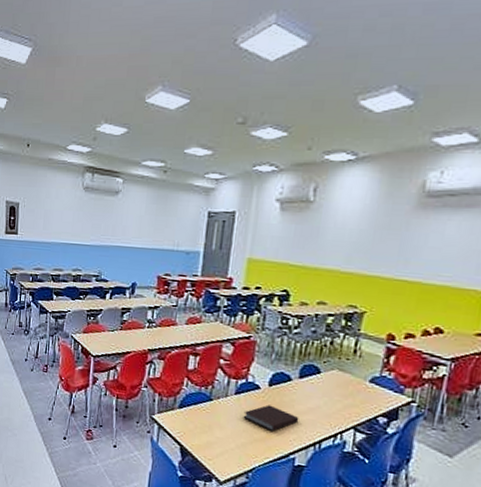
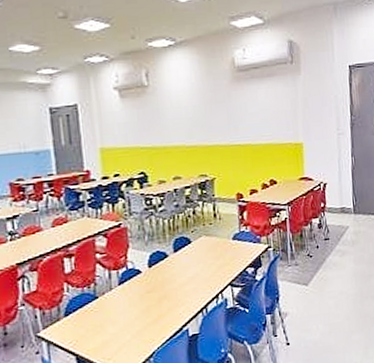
notebook: present [243,404,299,431] -> none [131,285,183,311]

